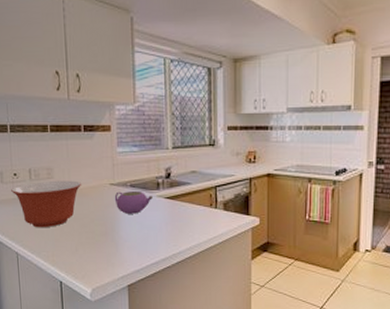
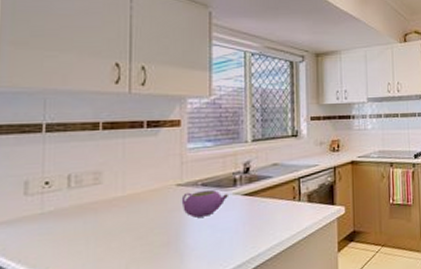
mixing bowl: present [11,180,82,228] -> none [38,184,141,248]

